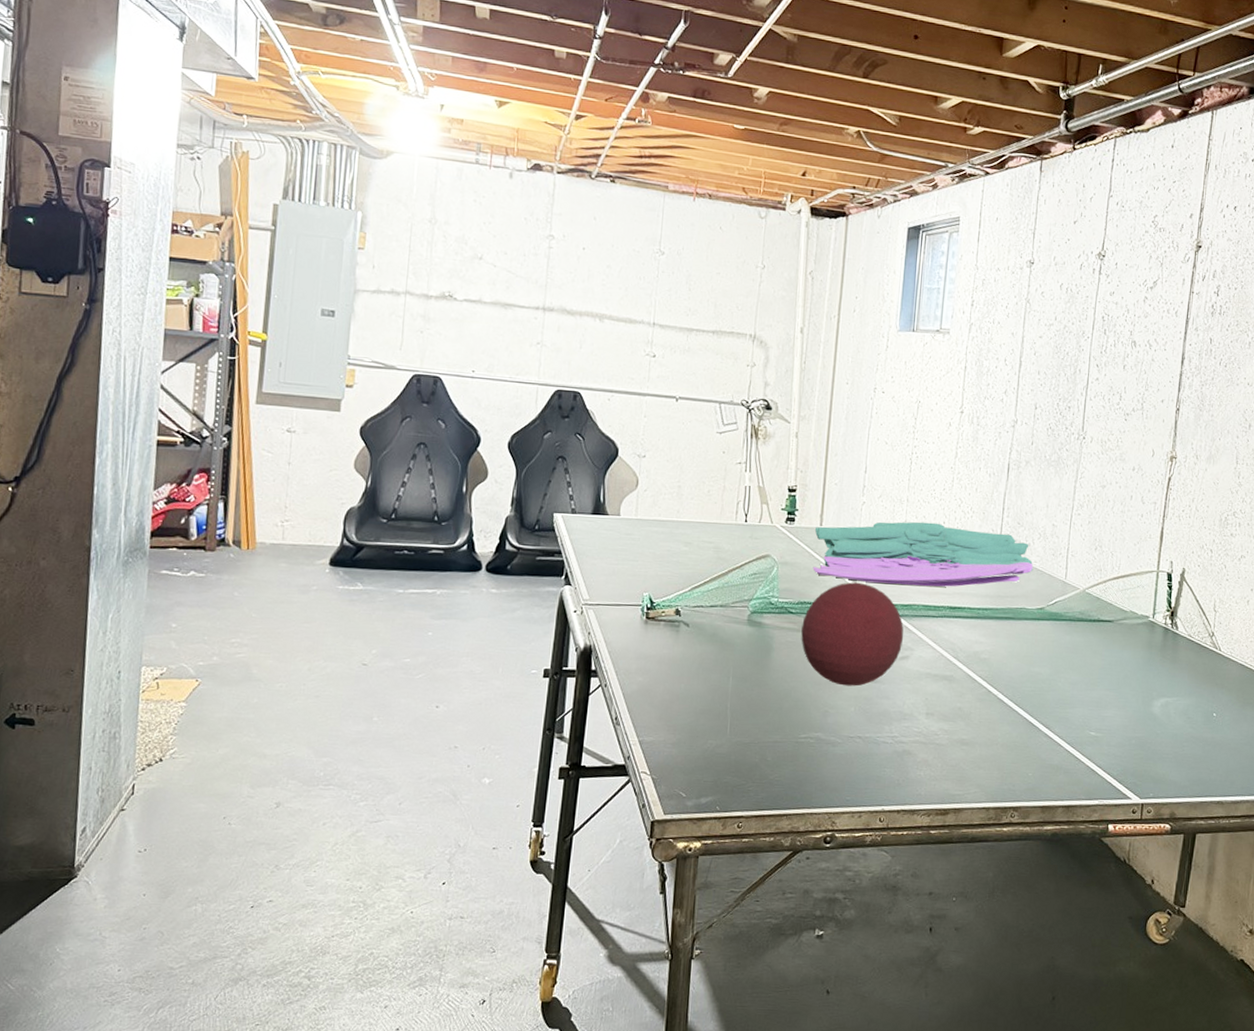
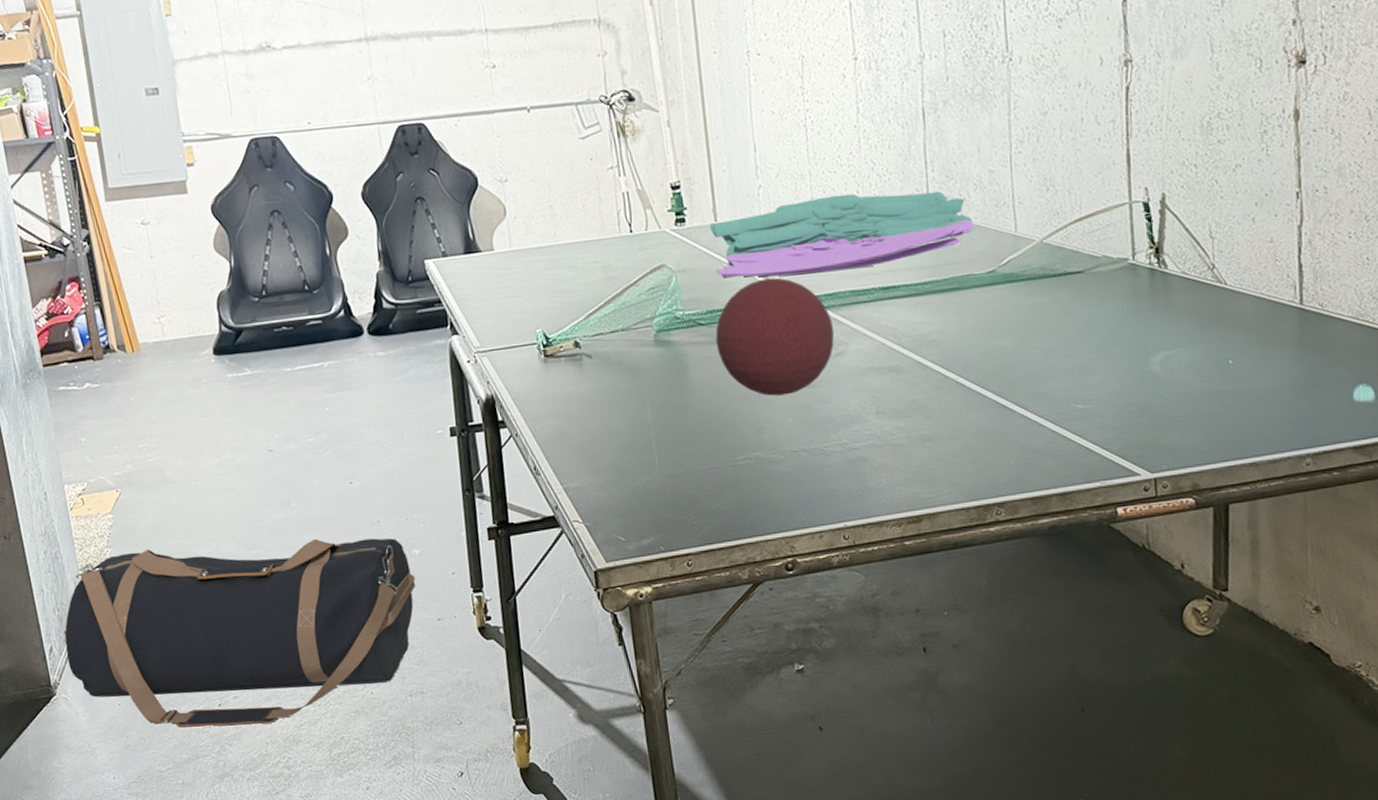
duffel bag: none [99,742,480,931] -> present [64,538,416,727]

